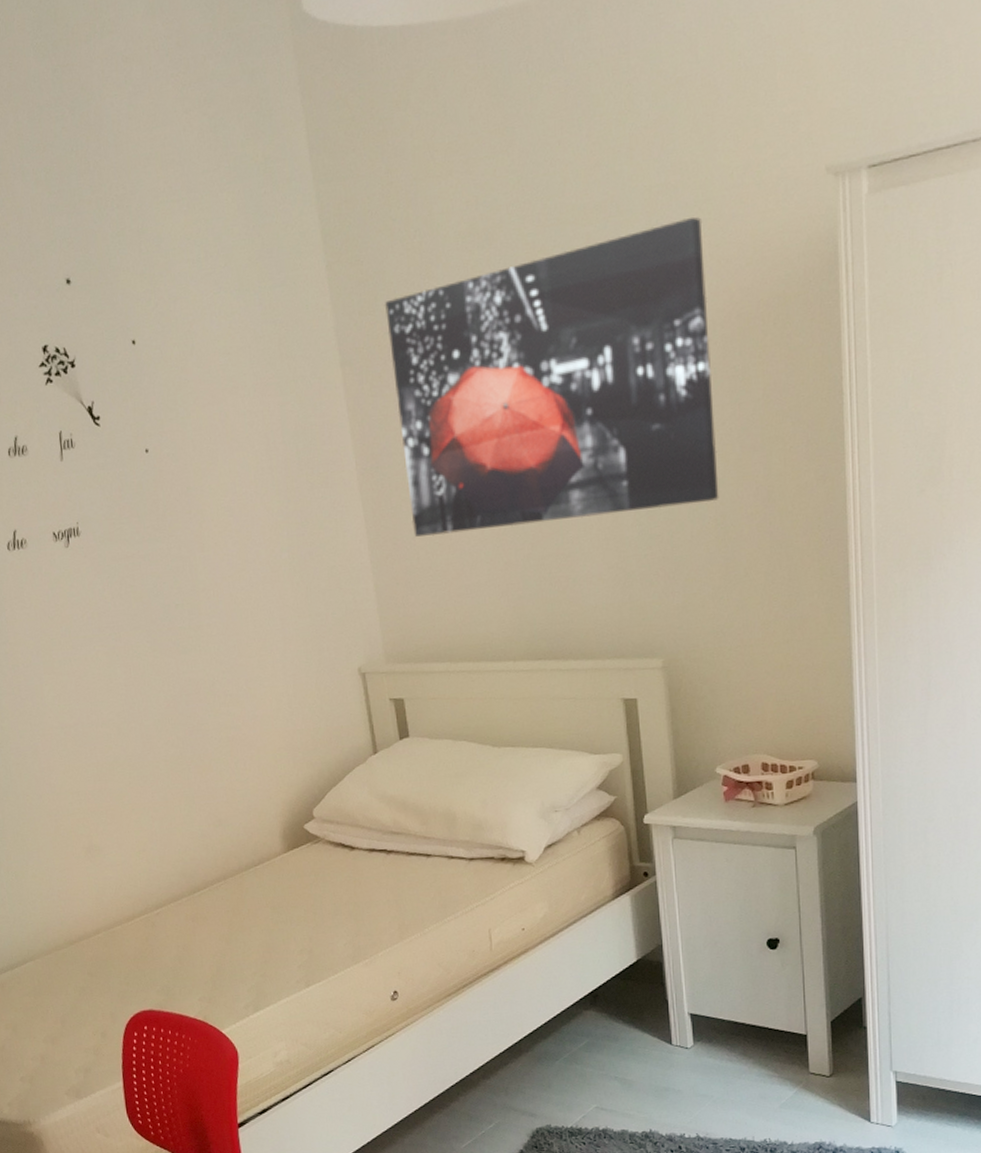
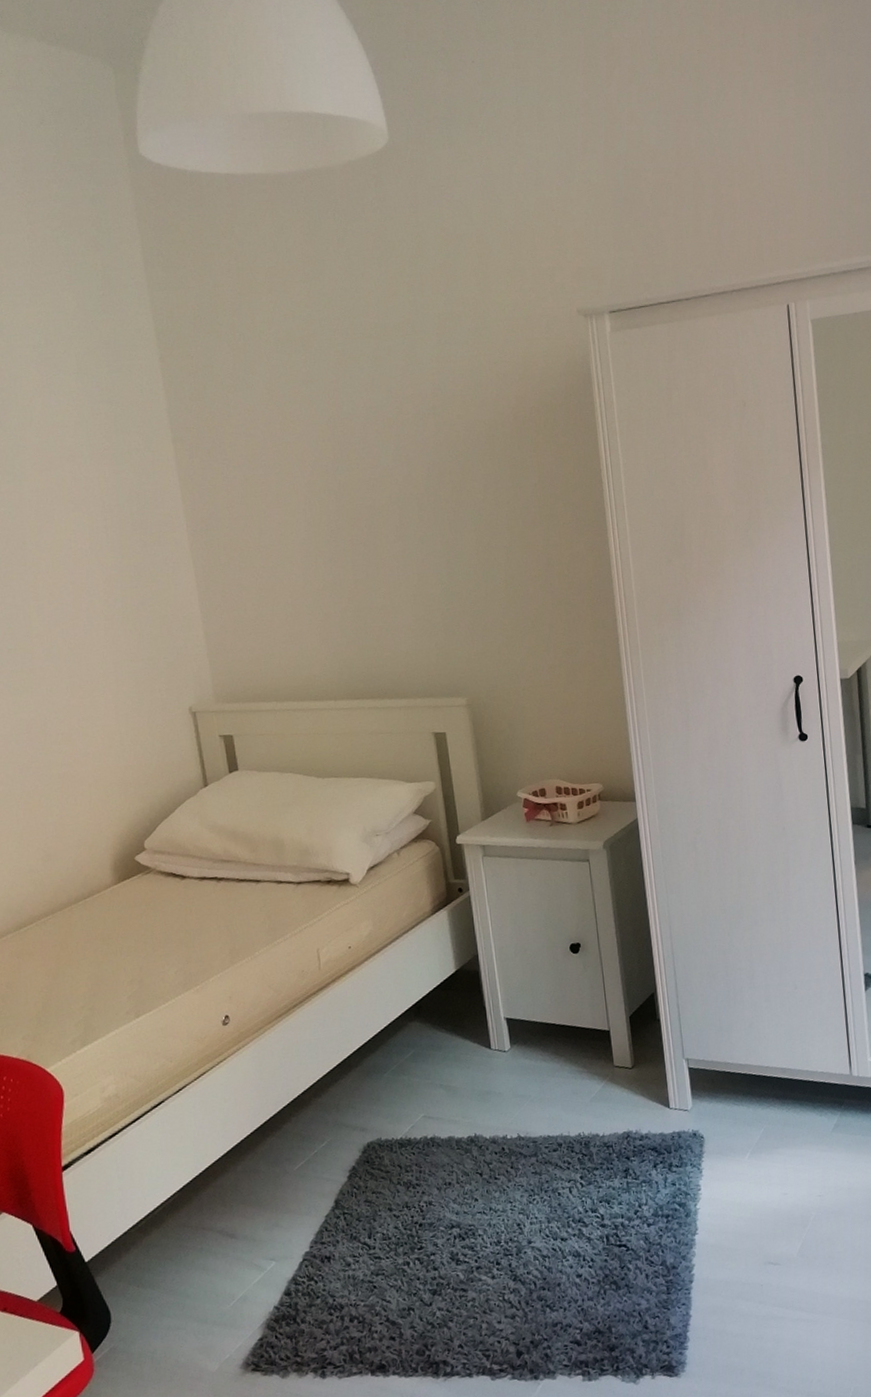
wall art: present [384,216,719,537] -> none [212,339,508,590]

